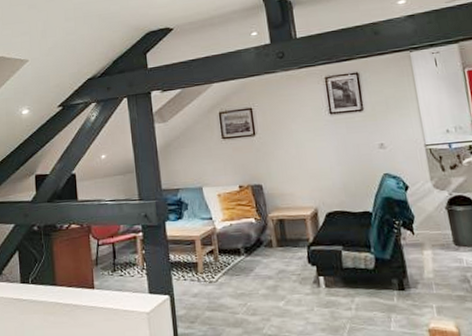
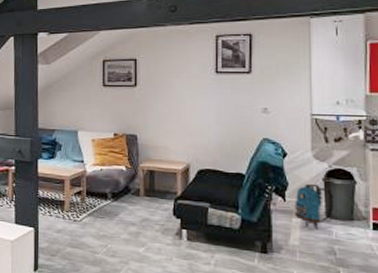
backpack: none [422,213,461,259] -> present [294,183,334,230]

